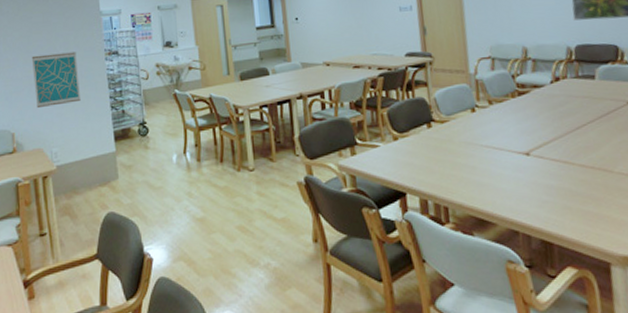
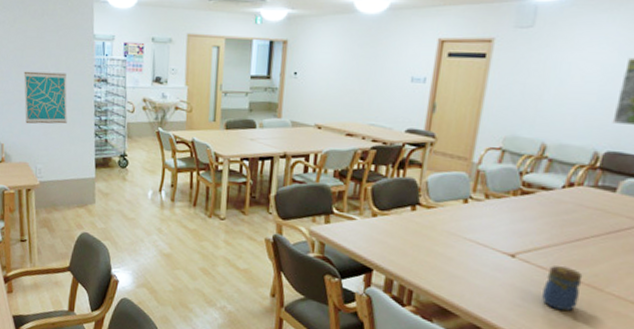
jar: none [561,155,596,199] -> present [542,266,583,312]

